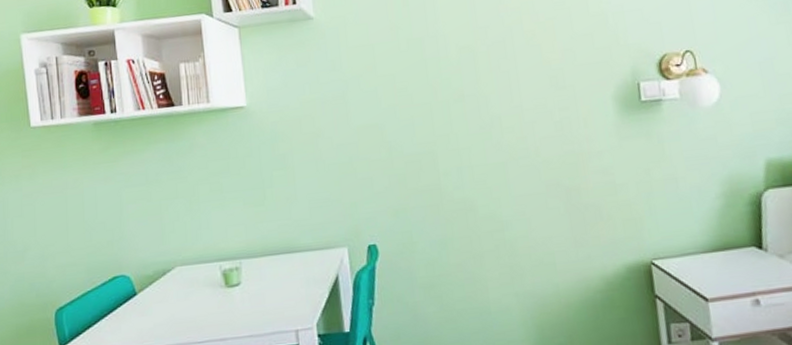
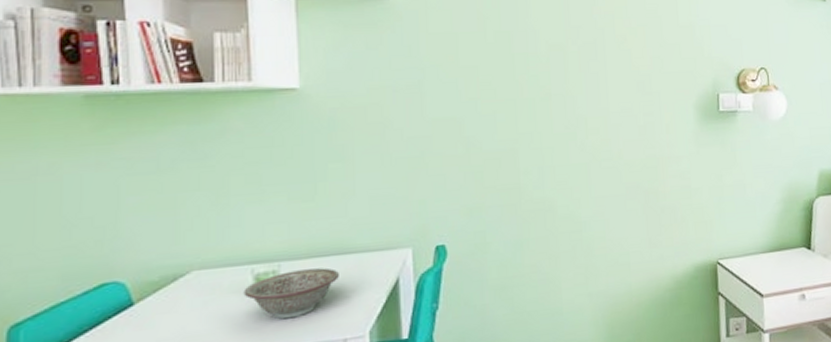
decorative bowl: none [215,265,288,311] -> present [244,267,339,320]

